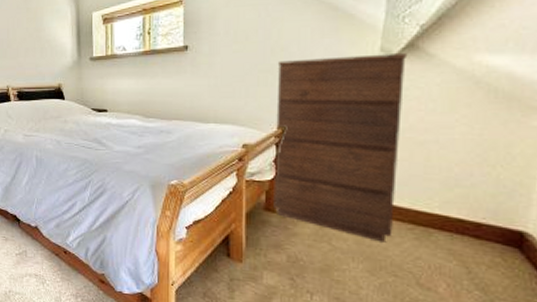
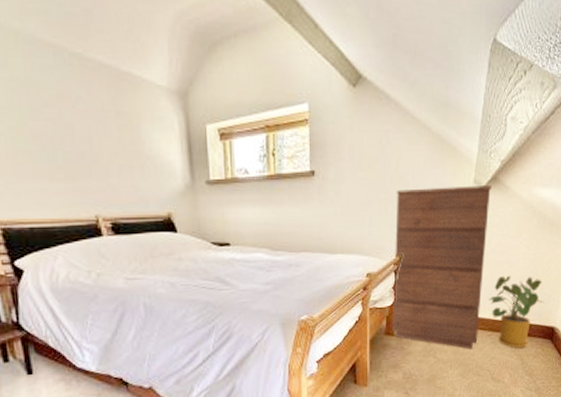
house plant: none [408,159,503,253] -> present [489,276,544,348]

